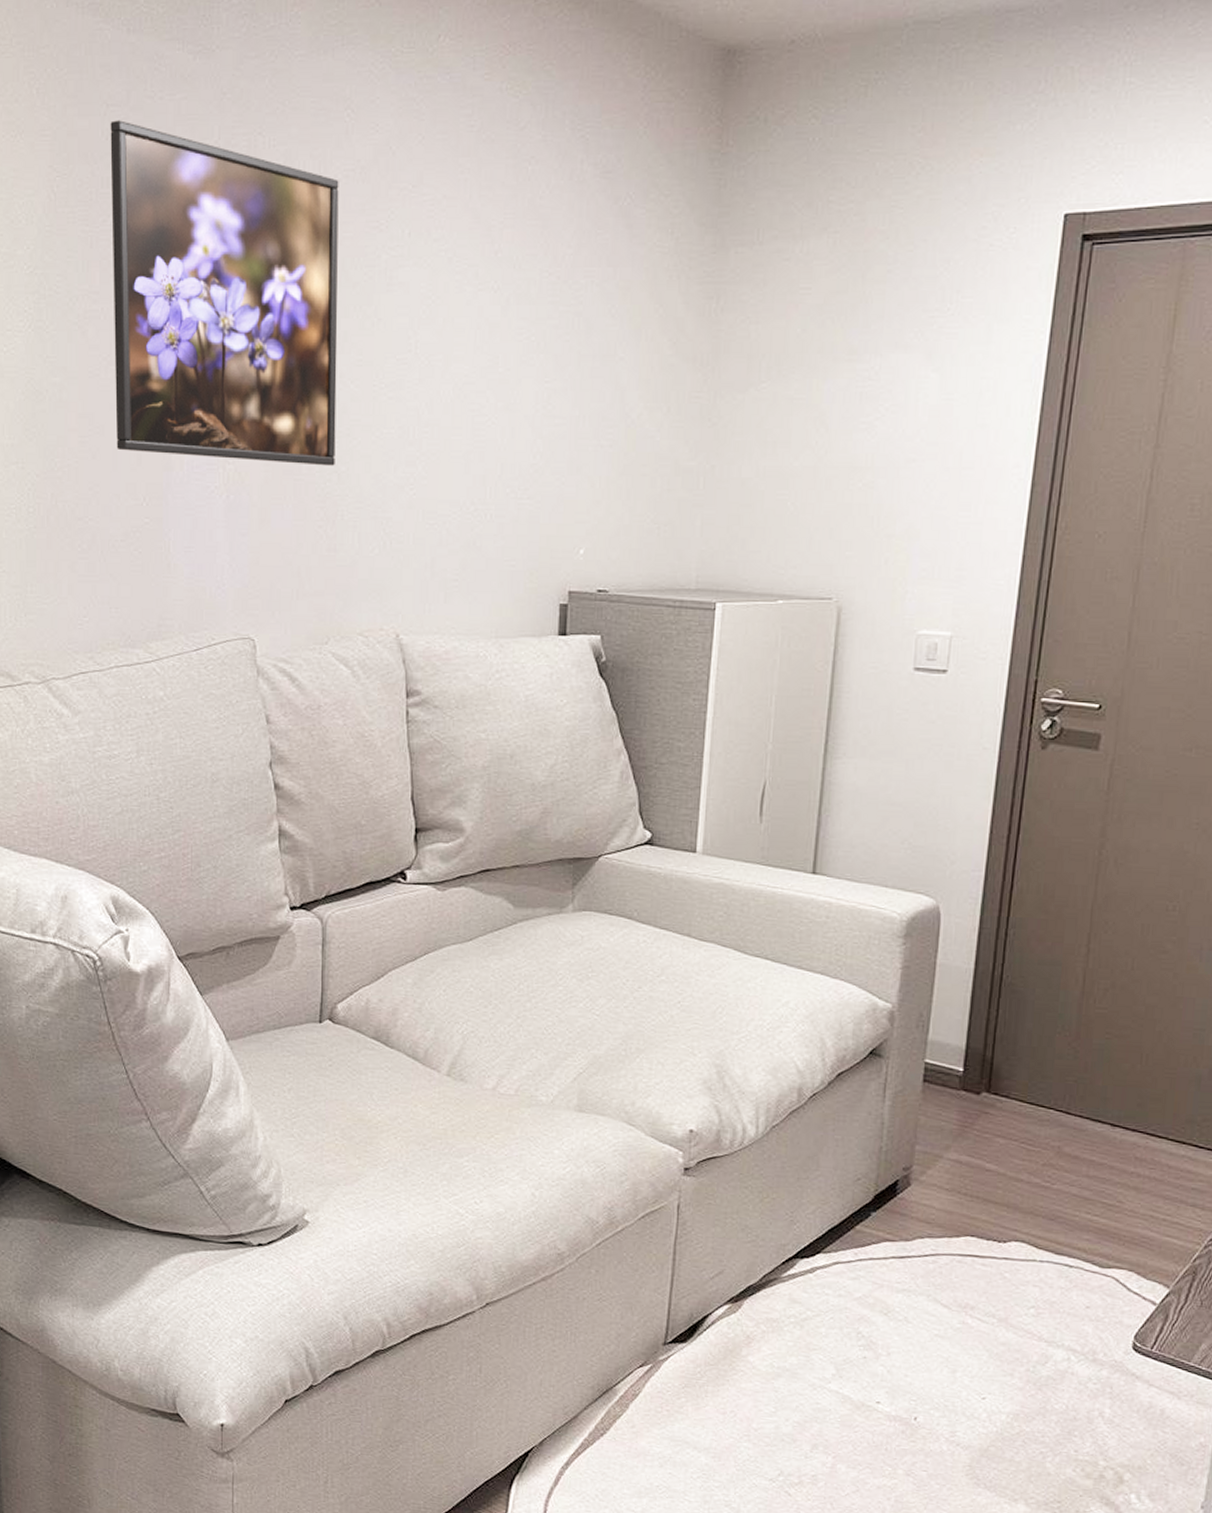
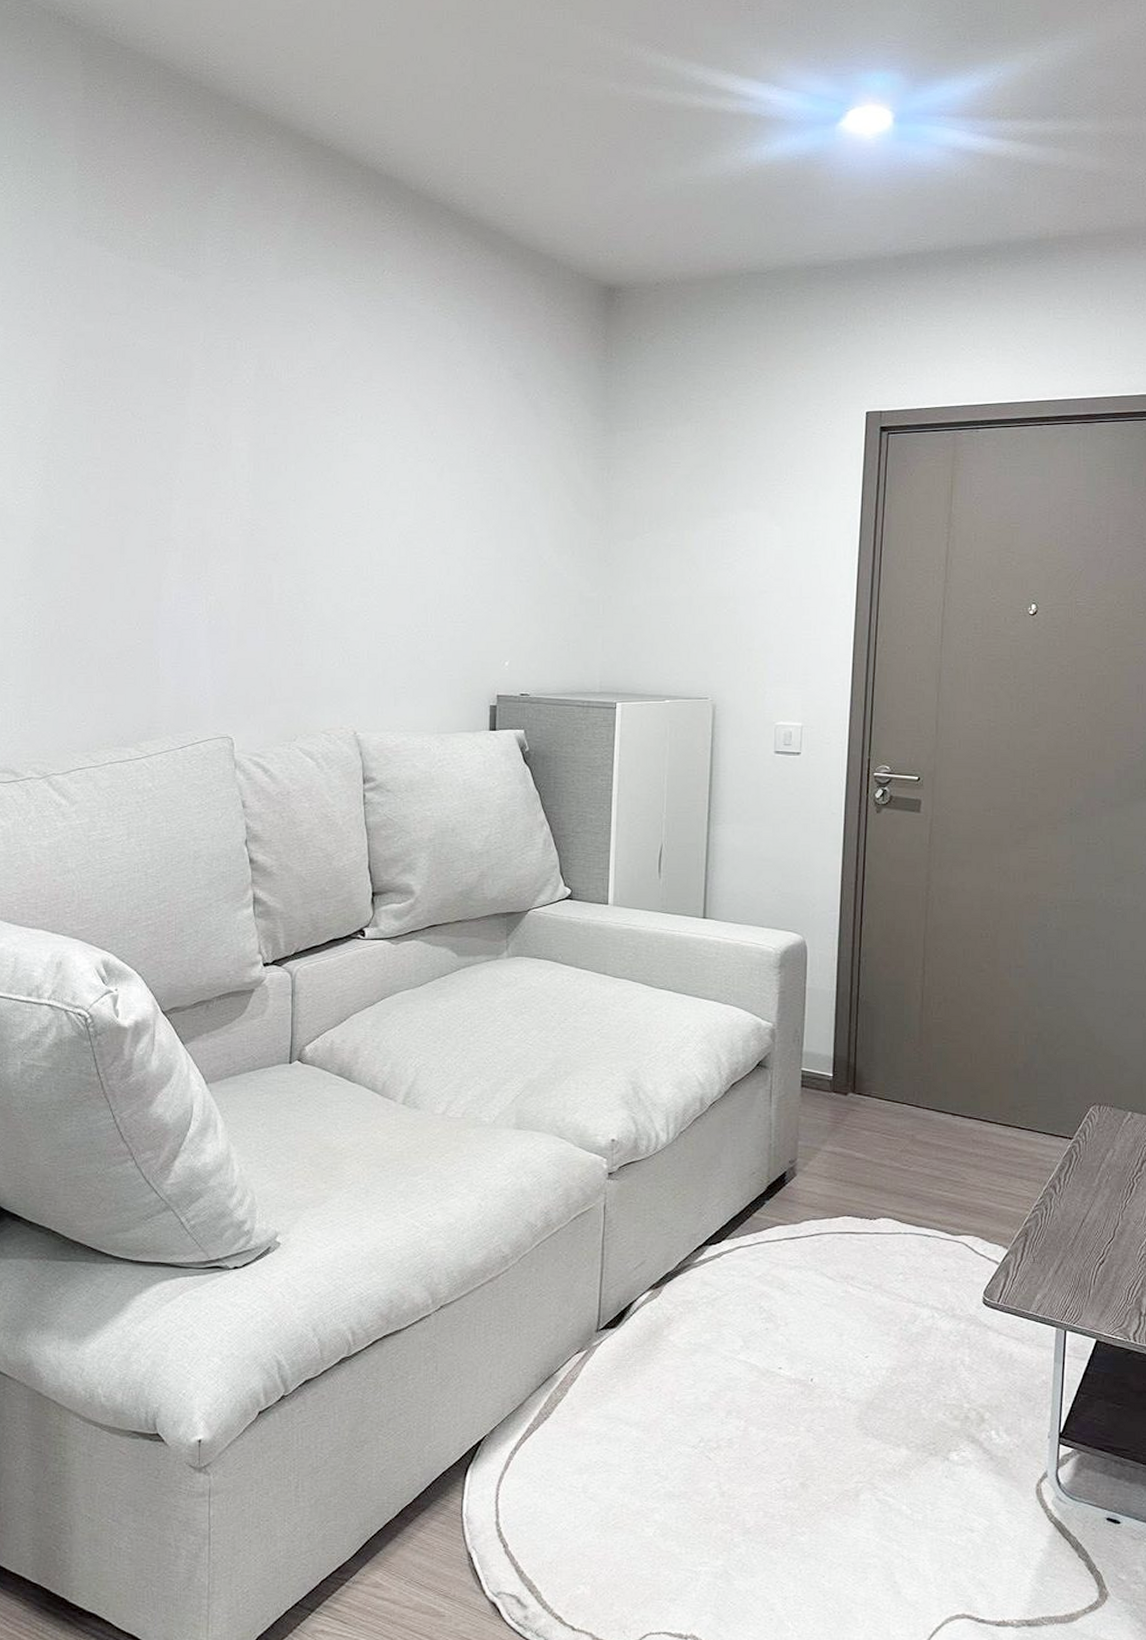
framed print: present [110,120,339,466] -> none [112,326,304,597]

